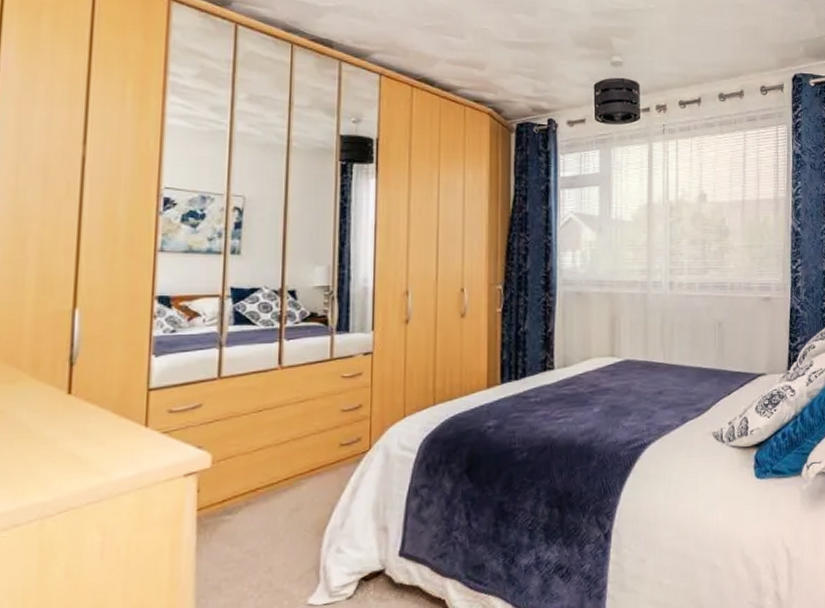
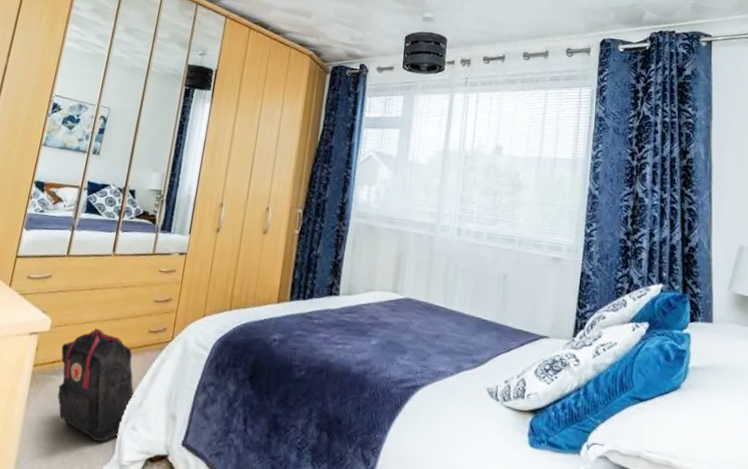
backpack: none [230,453,334,575] -> present [57,328,135,442]

